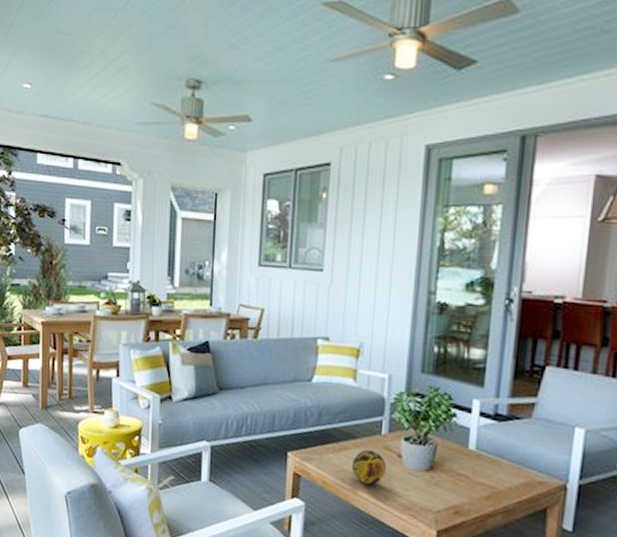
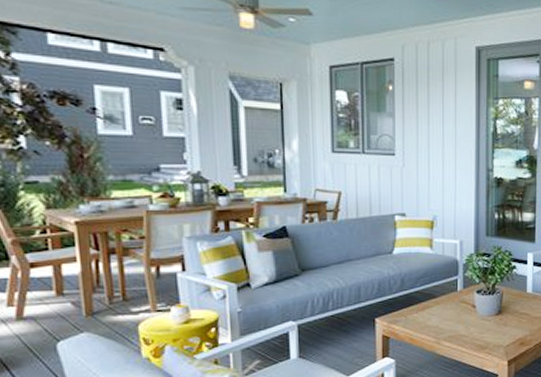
decorative orb: present [351,449,387,485] -> none [434,305,464,334]

